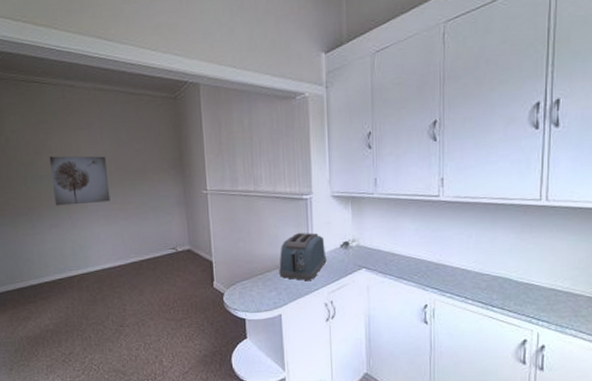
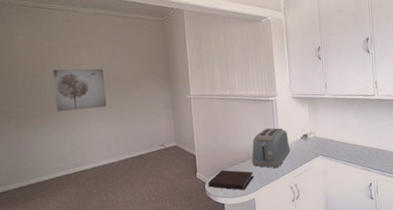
notebook: none [226,280,281,305] -> present [207,170,254,191]

